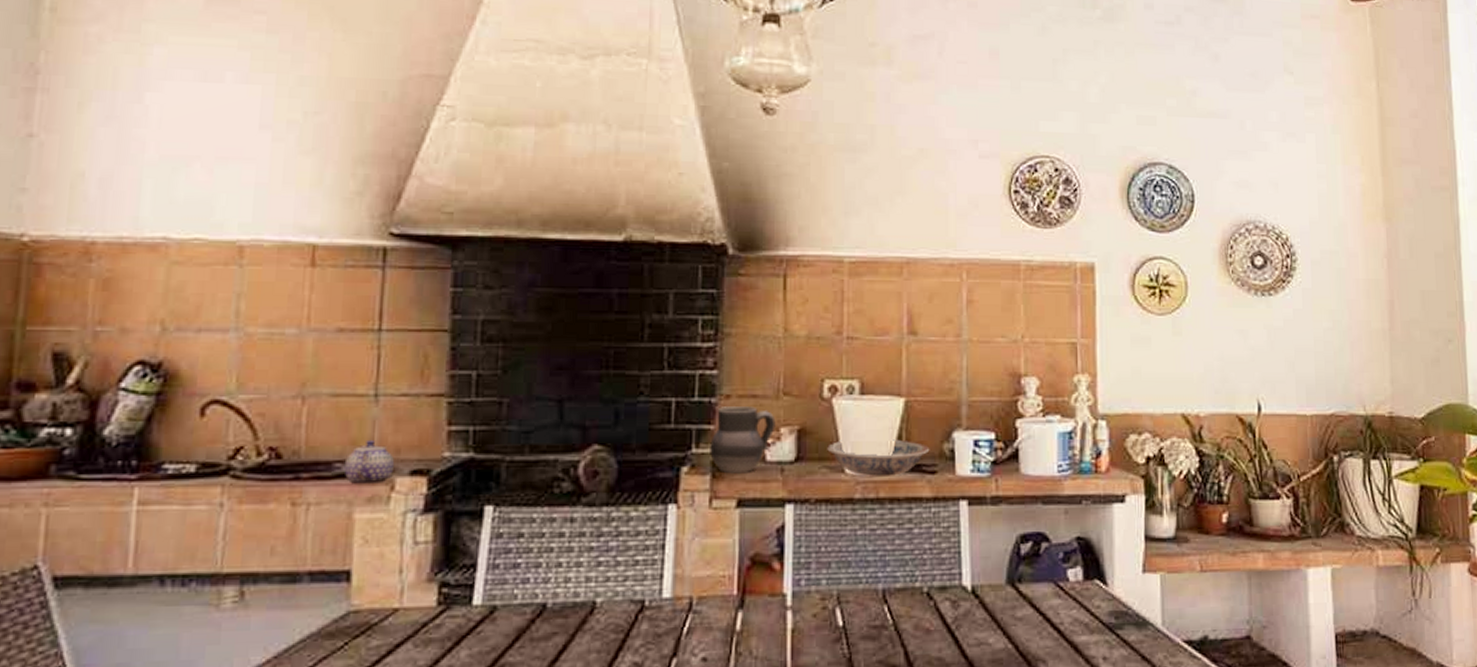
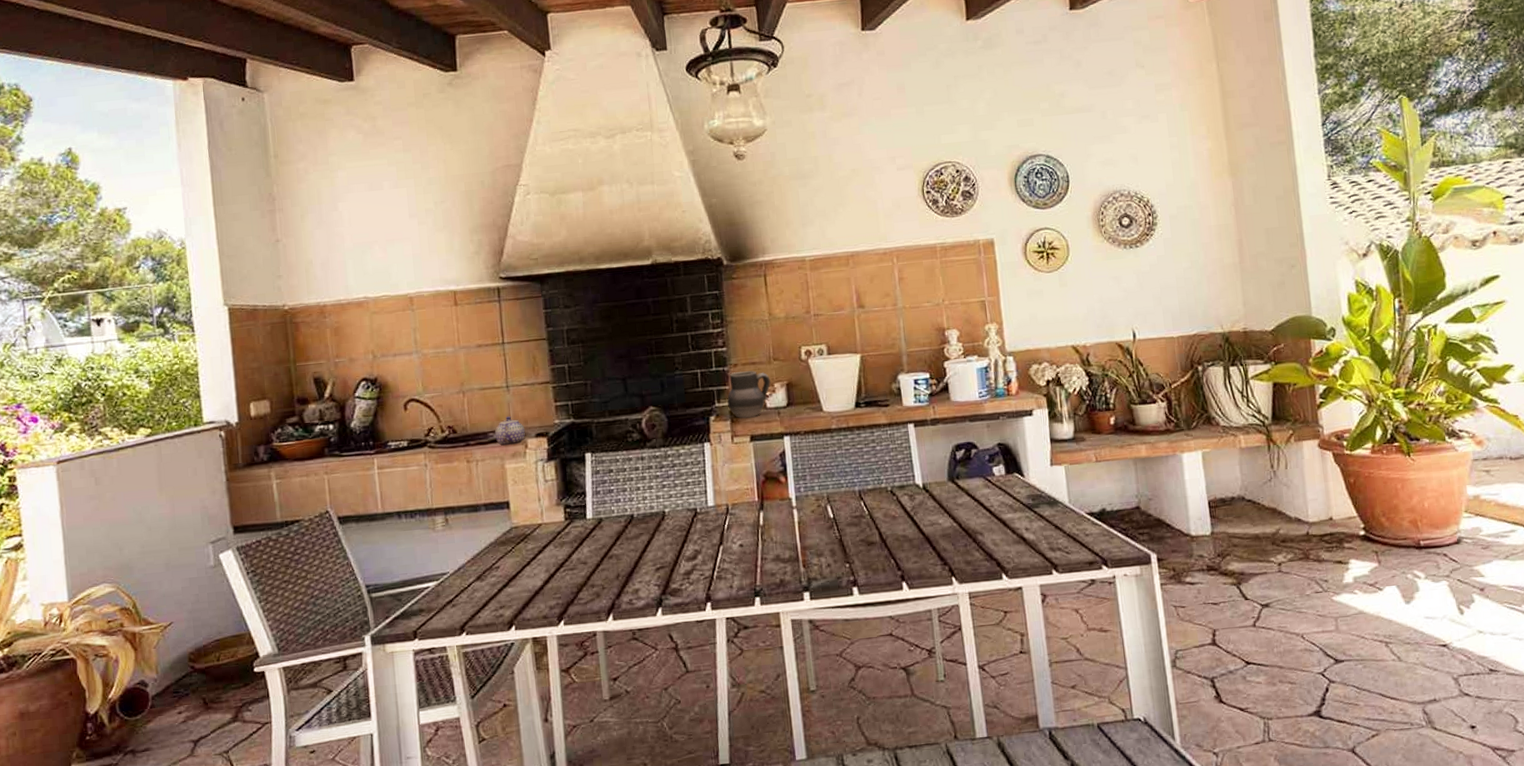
ceramic bowl: present [827,439,930,478] -> none [808,384,883,413]

